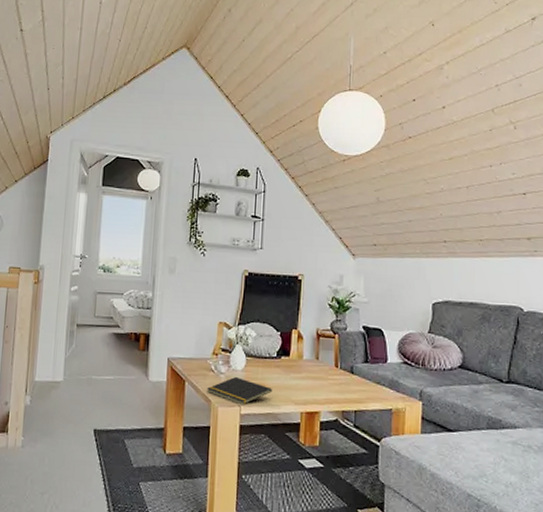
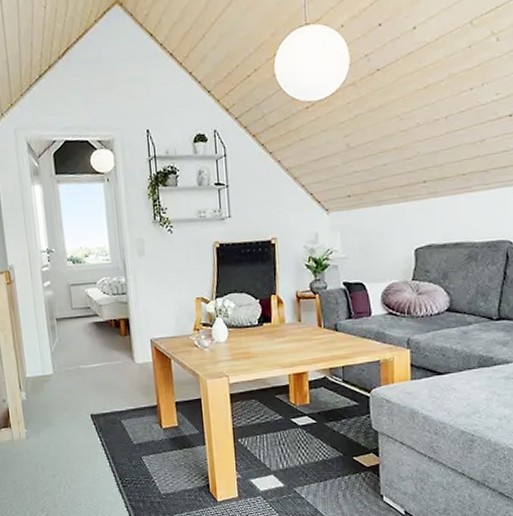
notepad: present [207,377,272,405] -> none [193,349,258,375]

